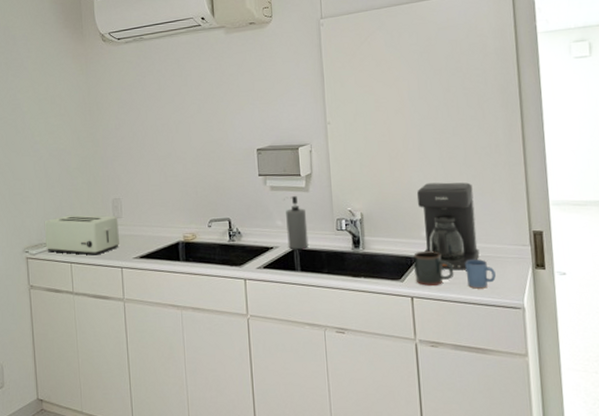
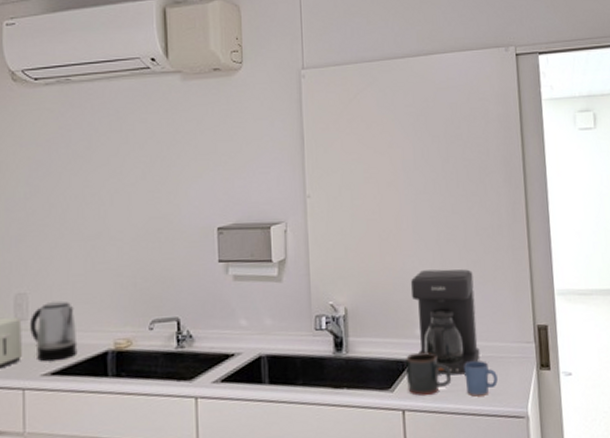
kettle: none [124,204,158,248] -> present [30,300,78,361]
soap dispenser: present [283,196,309,249] -> none [249,288,280,356]

